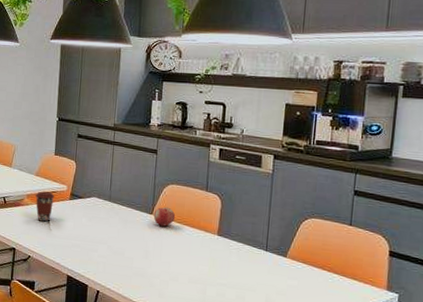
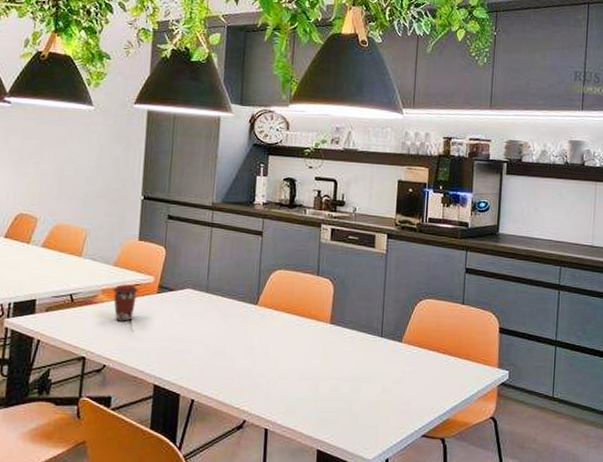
fruit: present [153,207,176,227] -> none [258,295,284,318]

